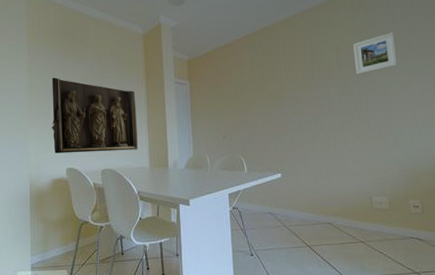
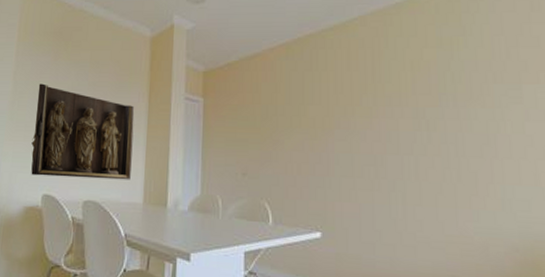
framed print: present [353,32,398,75] -> none [437,47,506,103]

